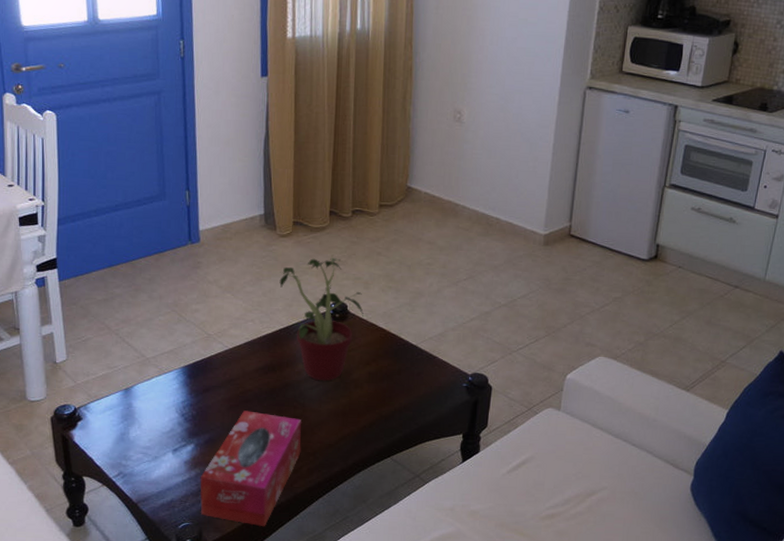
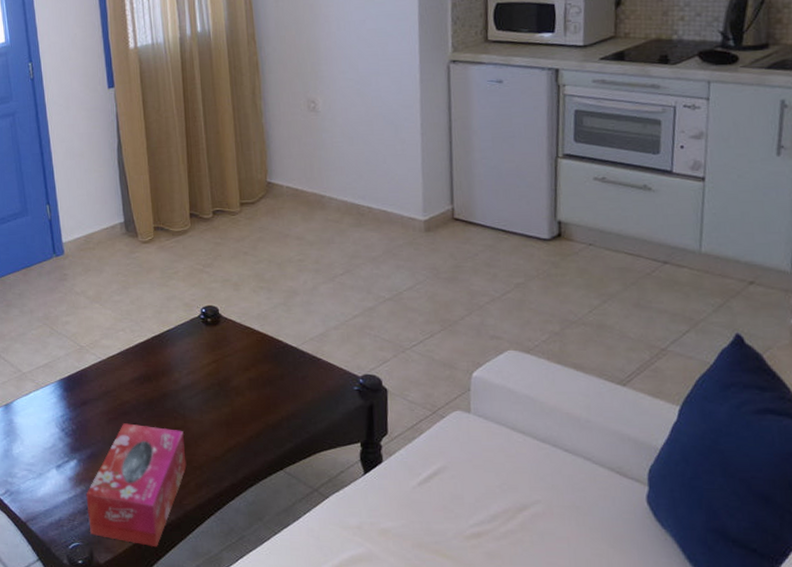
potted plant: present [279,254,364,381] -> none [145,257,237,390]

